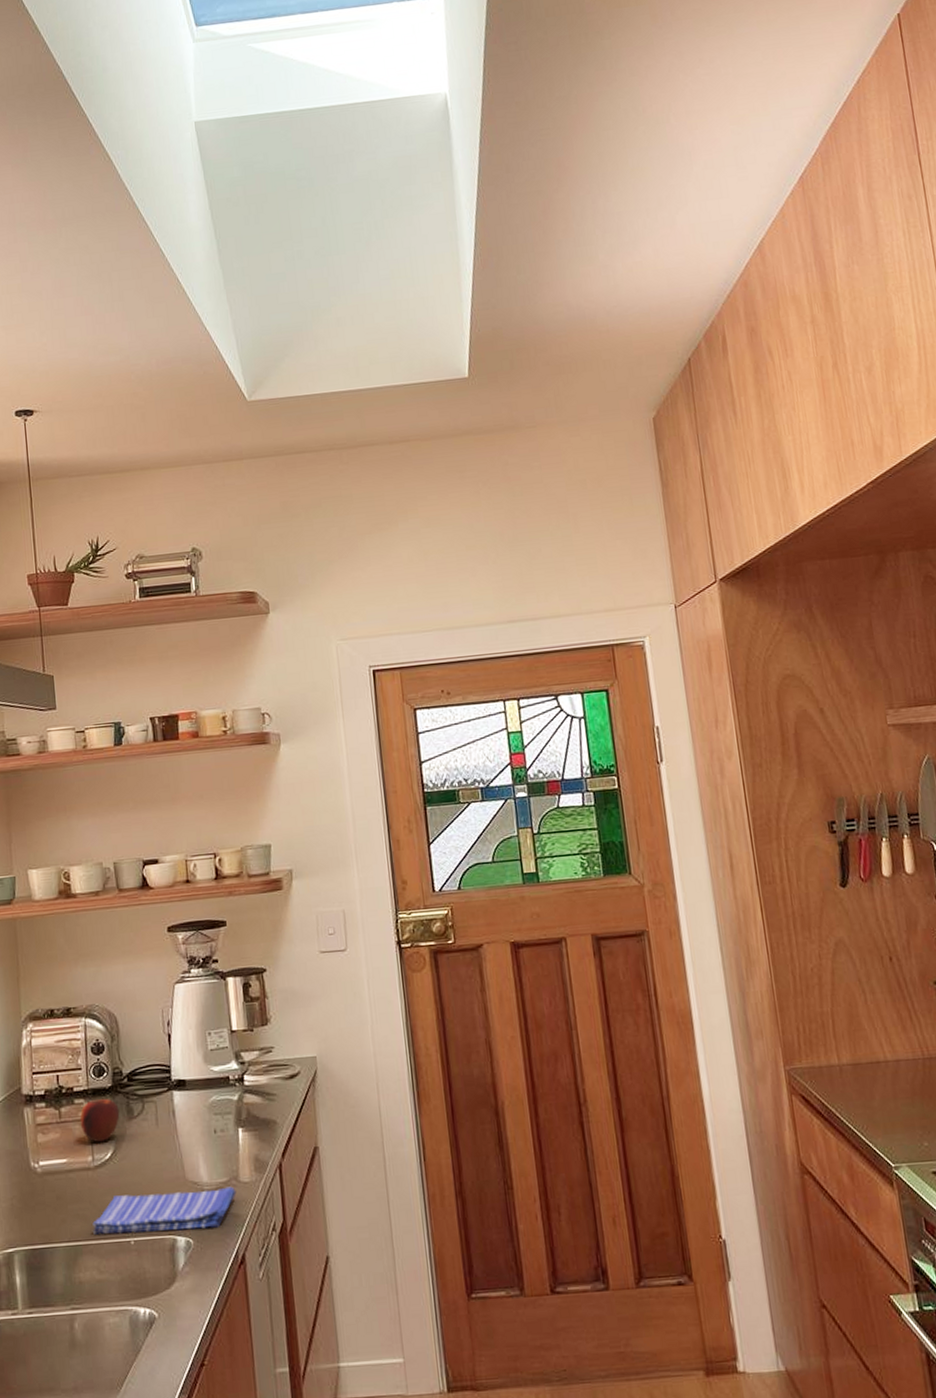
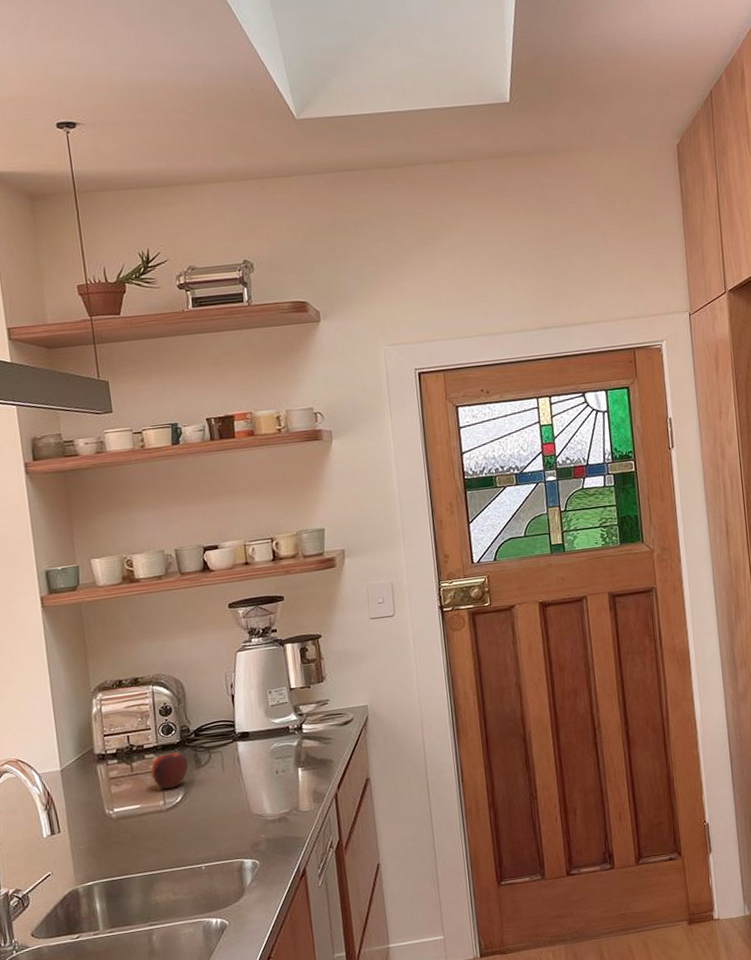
dish towel: present [92,1186,237,1236] -> none [166,815,297,865]

